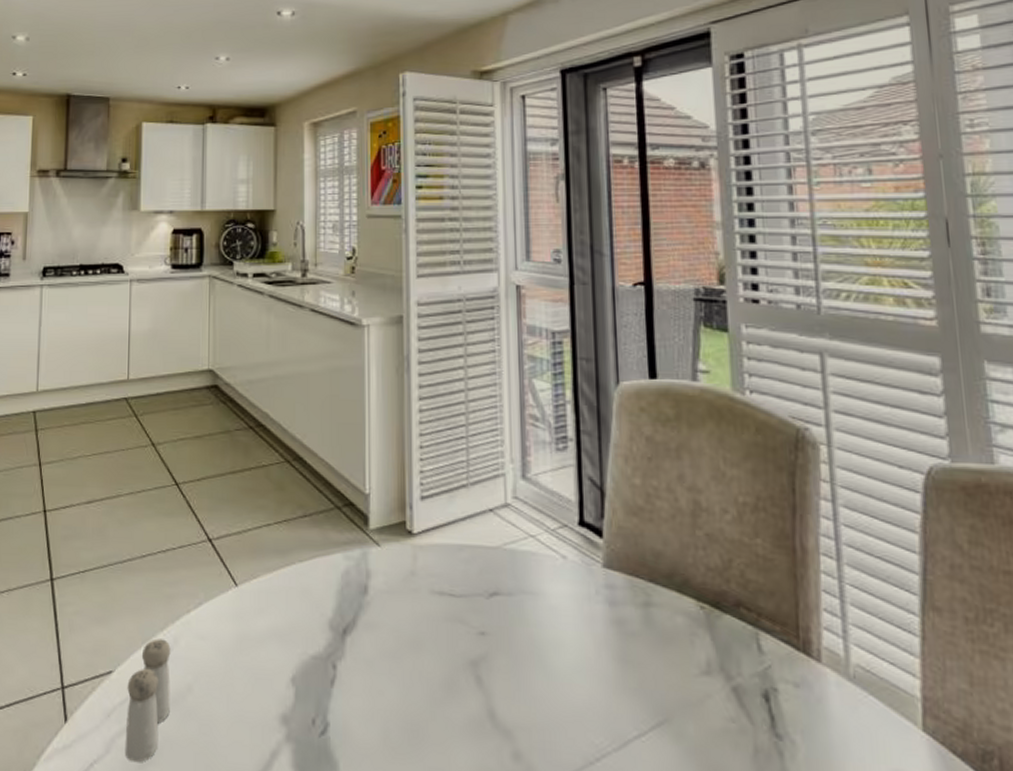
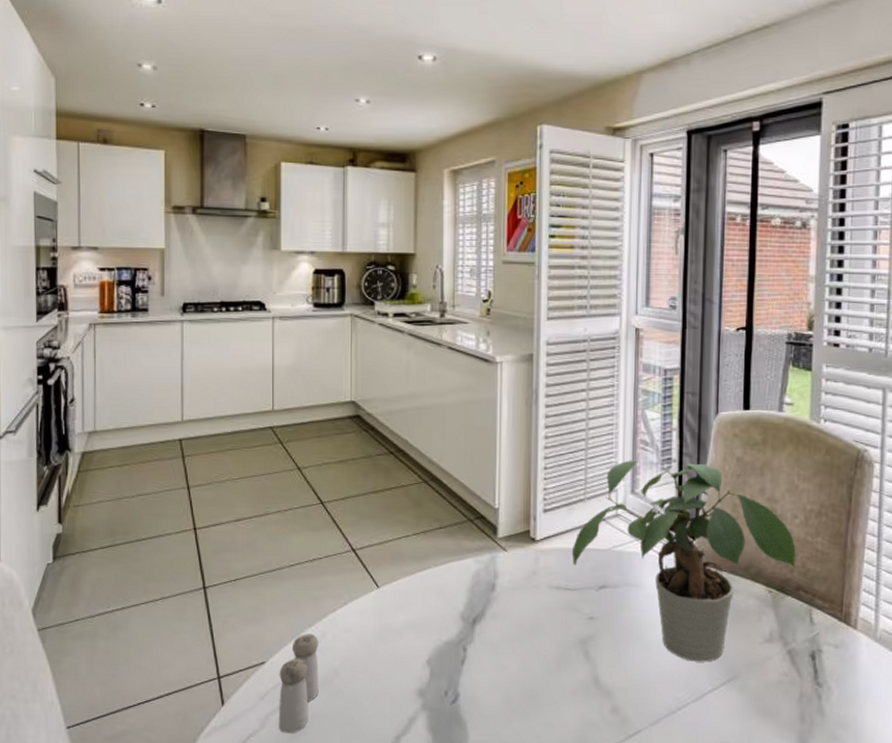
potted plant: none [455,438,731,698] -> present [571,460,796,662]

